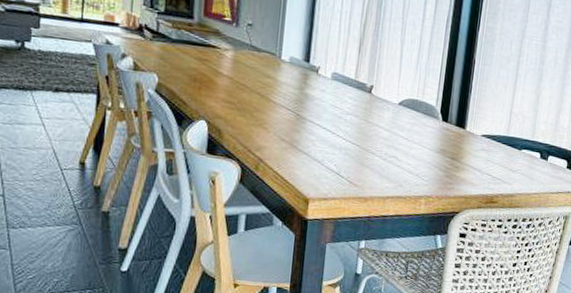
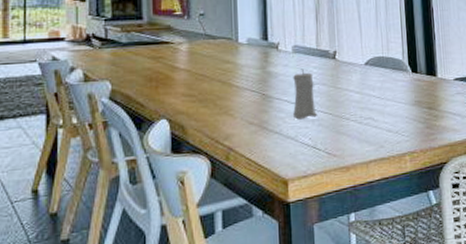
candle: none [323,97,348,146] -> present [293,69,318,120]

